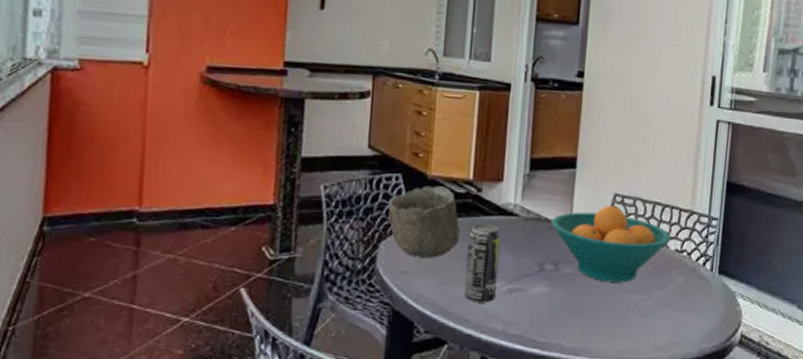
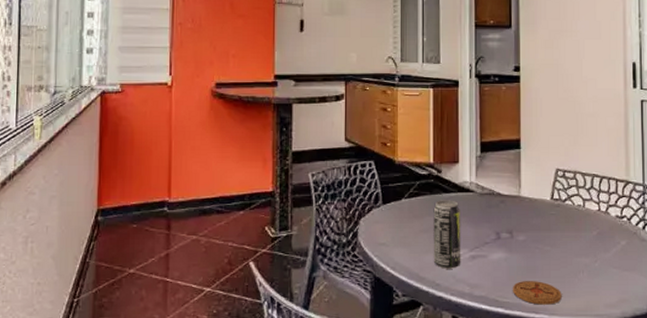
bowl: present [388,186,460,258] -> none [364,170,426,231]
fruit bowl: present [551,205,672,283] -> none [503,179,612,247]
coaster: none [552,319,607,346] -> present [513,281,562,305]

